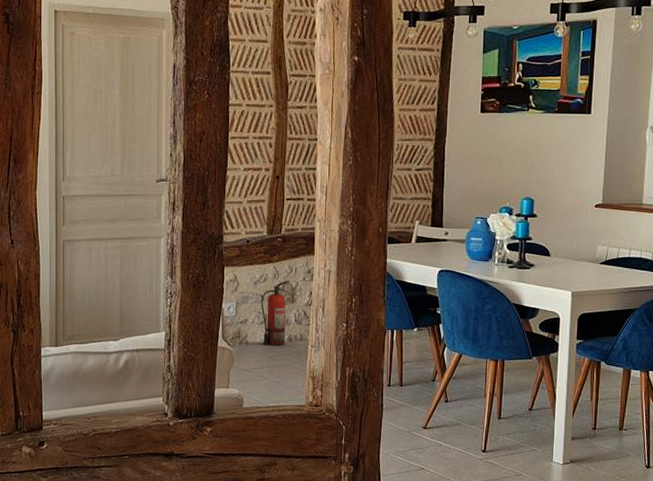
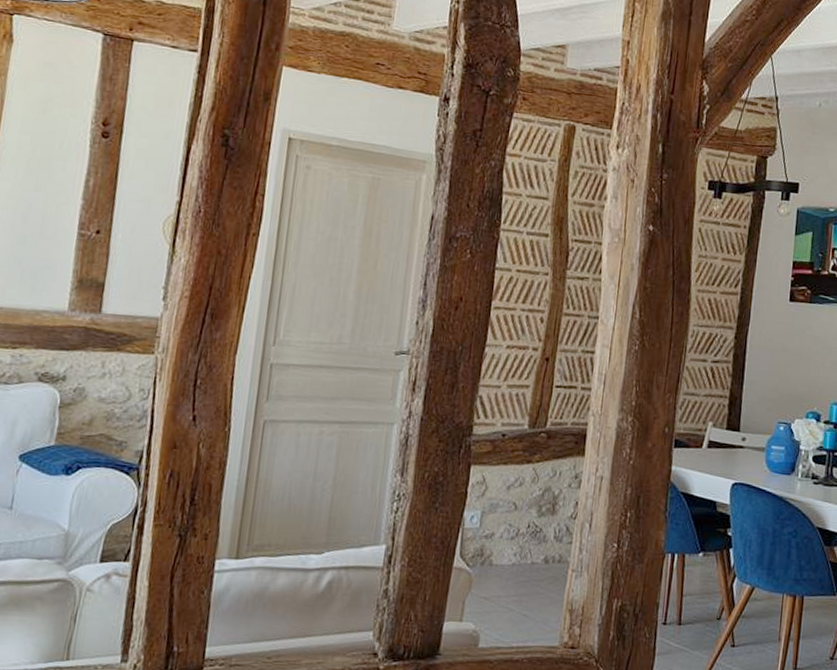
fire extinguisher: present [261,280,289,346] -> none [511,486,551,569]

